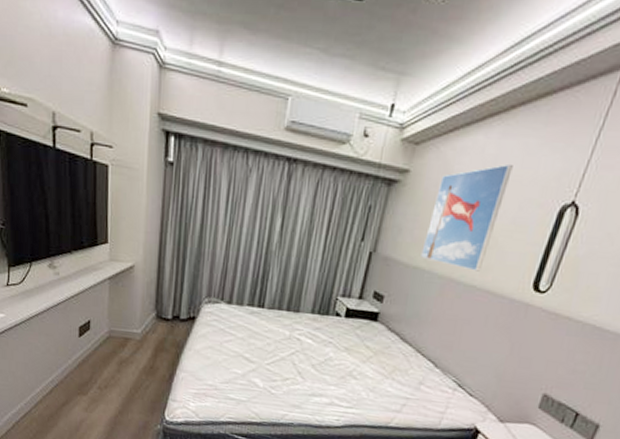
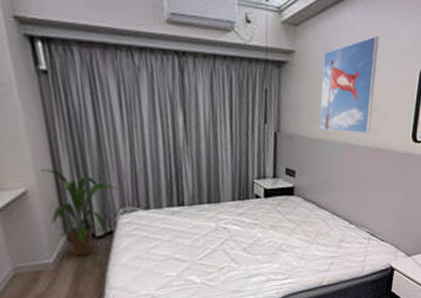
house plant: none [147,249,208,334] -> present [41,169,118,256]

